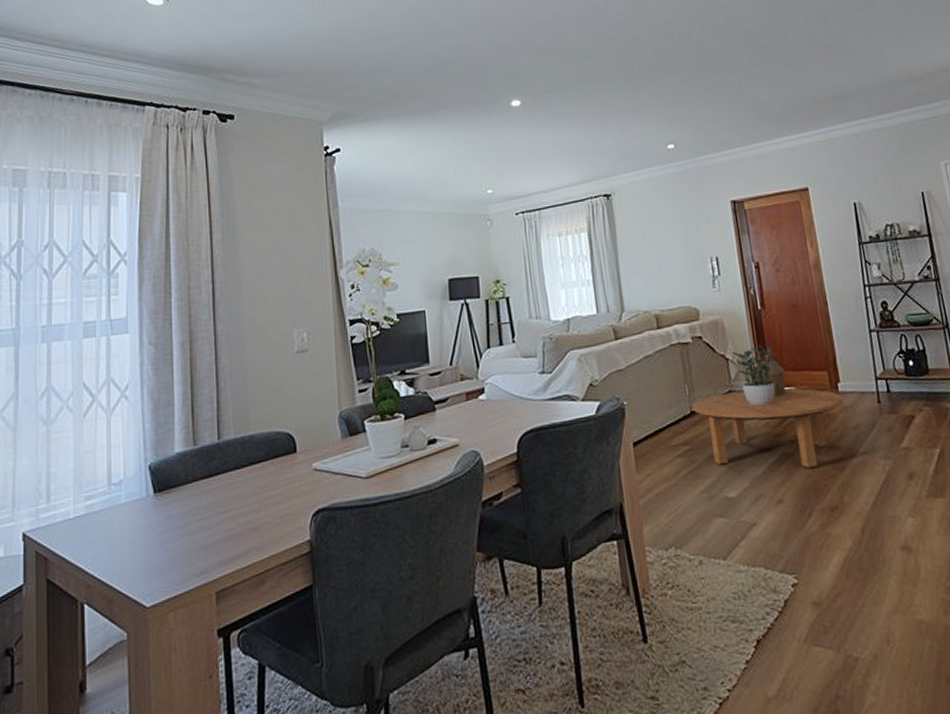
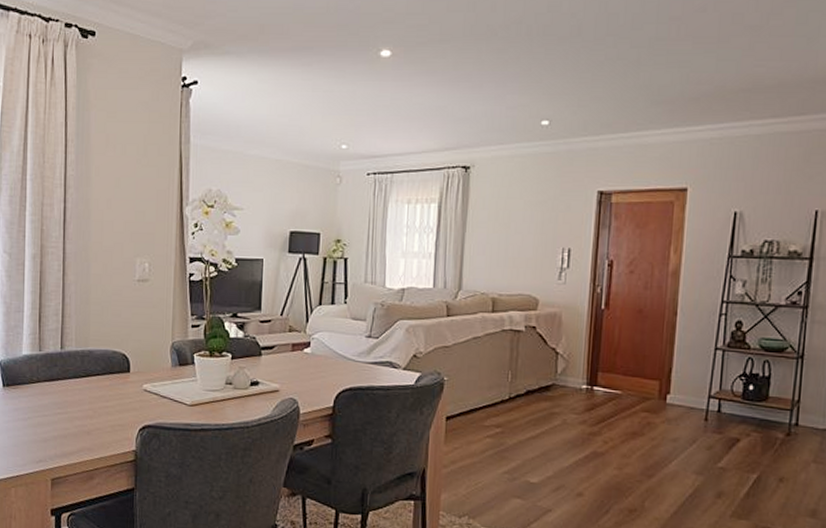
coffee table: present [692,388,844,468] -> none [512,385,669,469]
potted plant: present [731,344,777,406] -> none [563,344,611,404]
hut: present [752,352,786,396] -> none [580,352,616,397]

